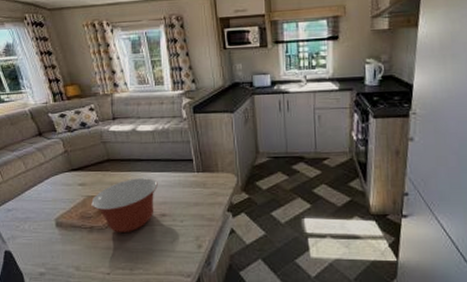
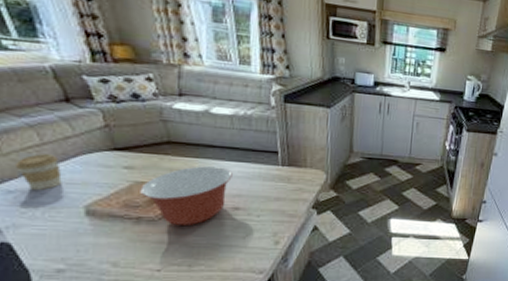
coffee cup: none [11,179,40,209] -> present [14,154,62,191]

